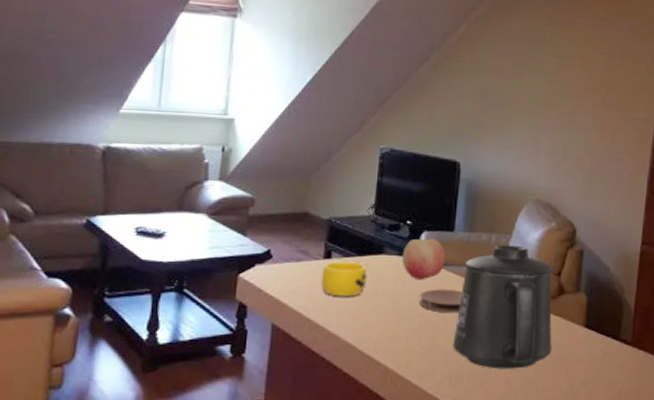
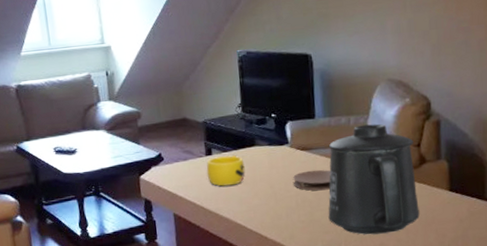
fruit: present [402,238,446,280] -> none [272,127,311,165]

